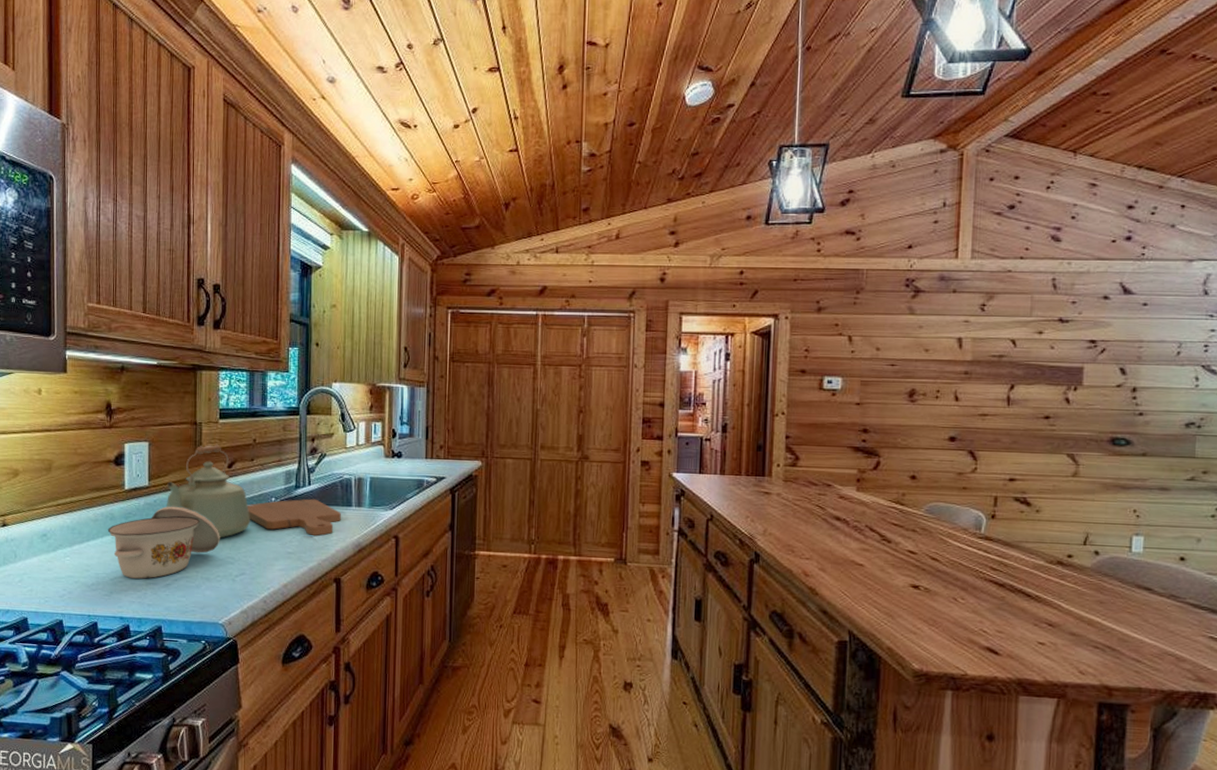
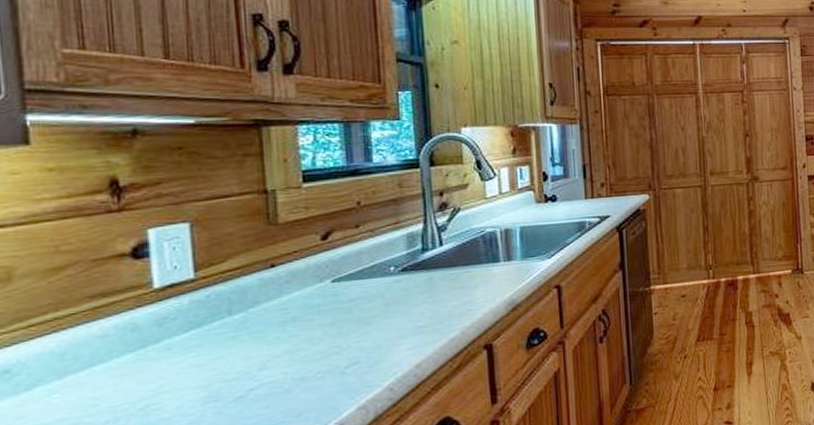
cooking pot: present [107,506,220,579] -> none [127,297,318,402]
kettle: present [166,444,251,539] -> none [224,213,362,327]
cutting board: present [247,499,342,536] -> none [354,260,488,305]

